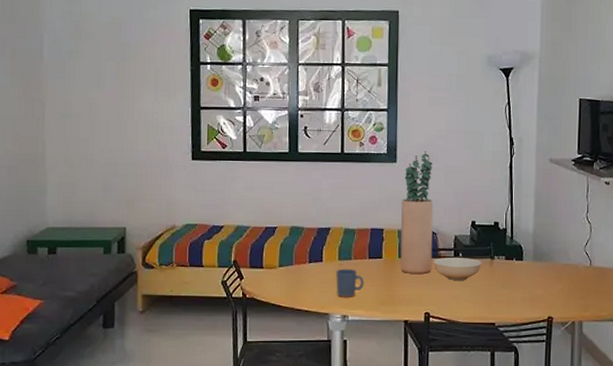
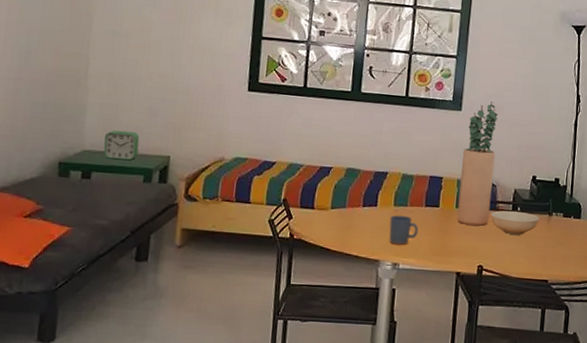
alarm clock: none [65,206,97,235] -> present [103,130,140,161]

